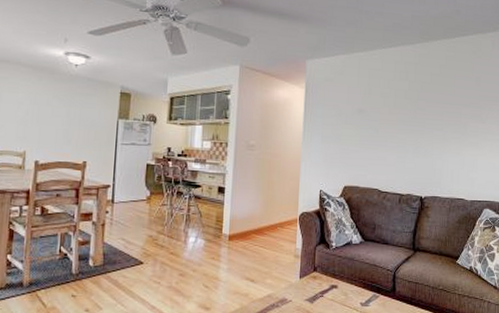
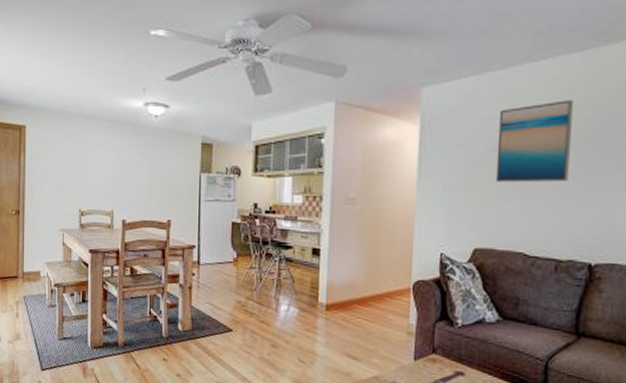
wall art: none [359,78,409,137] -> present [495,100,573,183]

